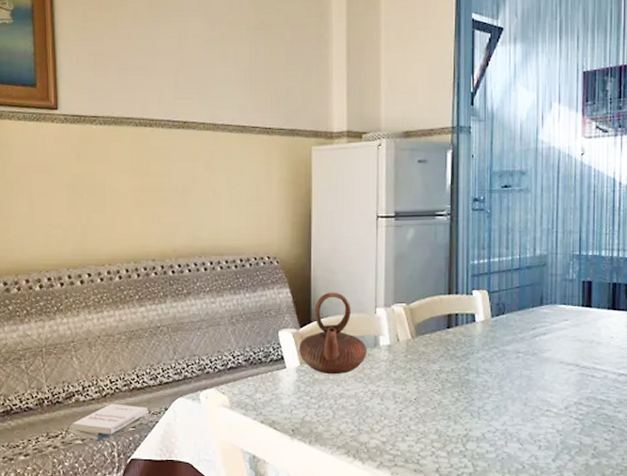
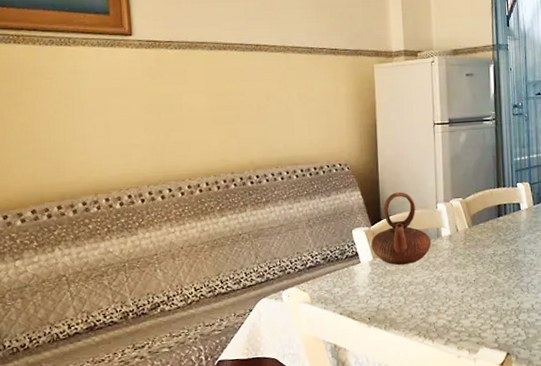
books: present [69,403,148,441] -> none [155,309,234,347]

